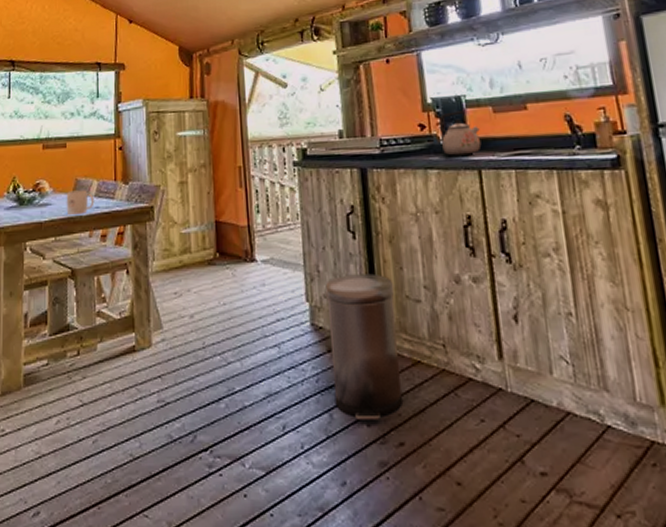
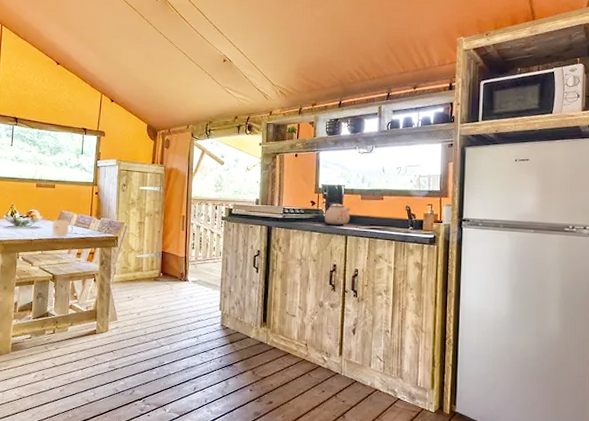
pedal bin: present [325,273,402,420] -> none [231,295,280,387]

